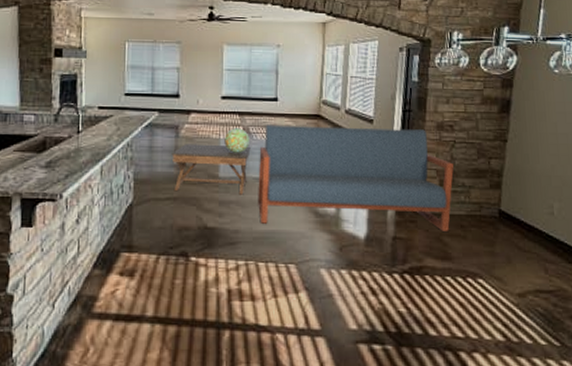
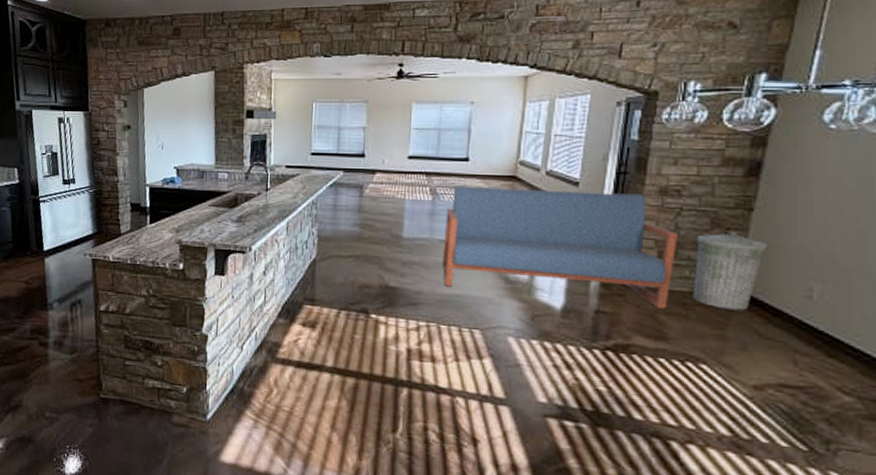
coffee table: present [171,144,251,195] -> none [355,203,437,257]
decorative globe: present [224,128,249,154] -> none [409,188,436,215]
trash can: none [468,160,520,228] -> present [693,231,768,311]

